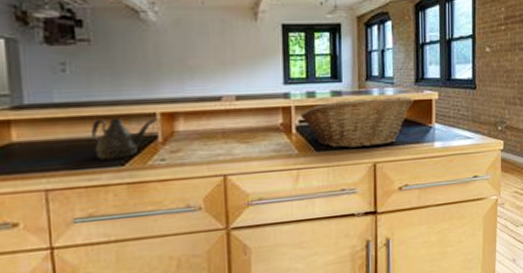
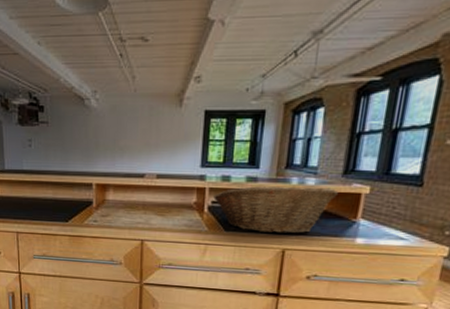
teapot: present [91,117,156,161] -> none [47,184,92,217]

